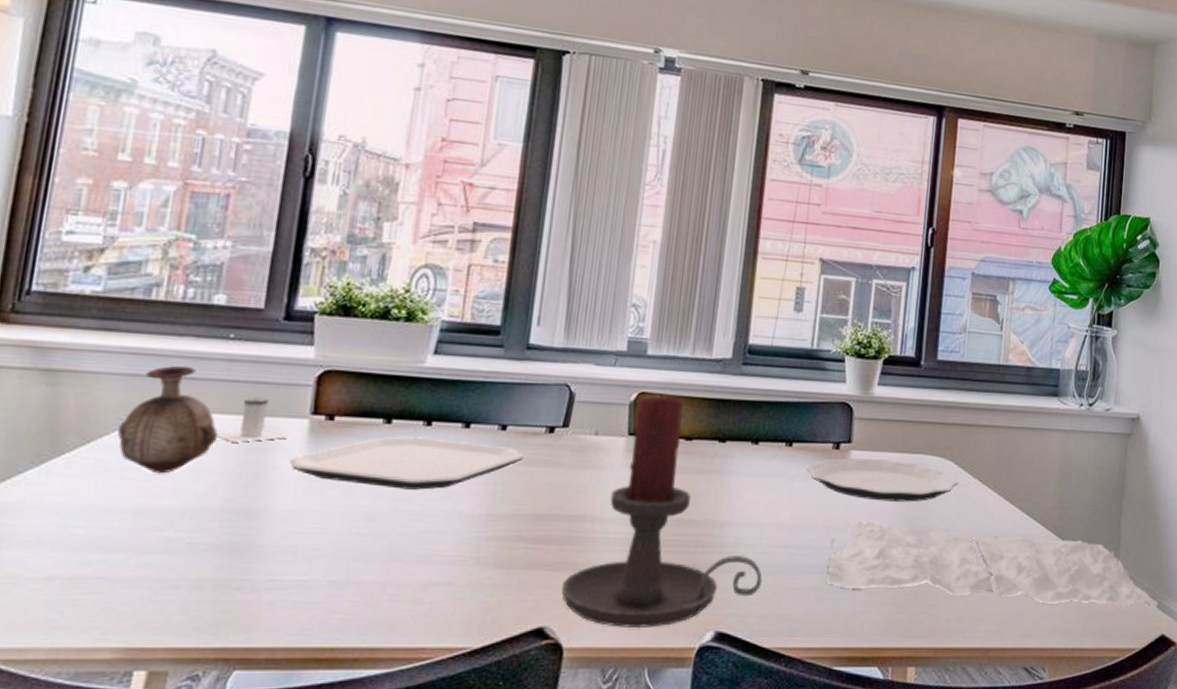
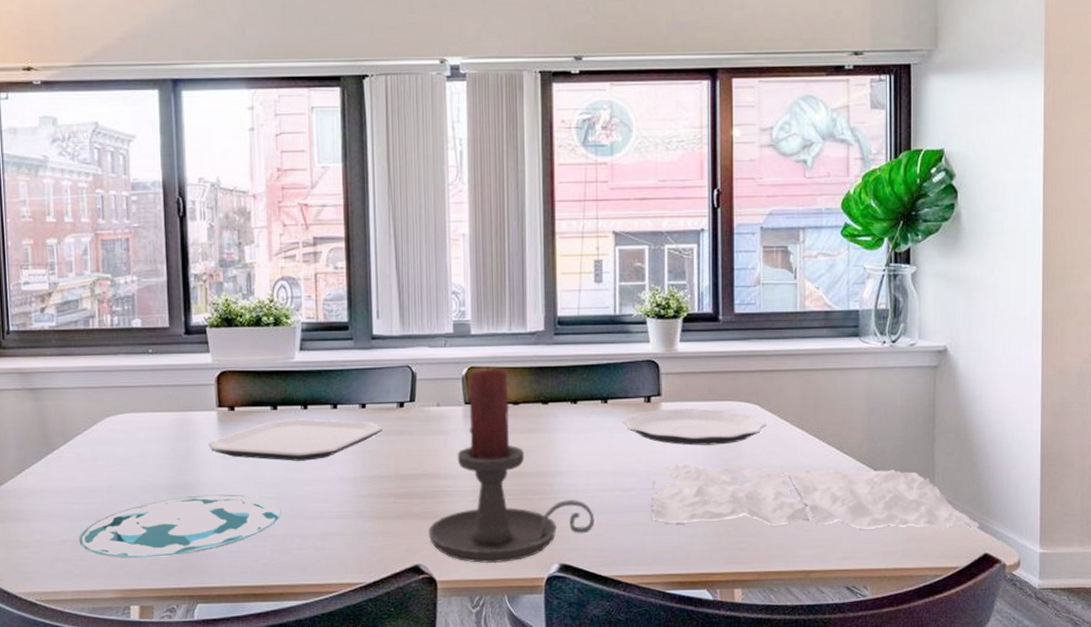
plate: none [73,525,373,605] -> present [79,494,280,558]
vase: present [117,365,219,474] -> none [87,377,155,461]
salt shaker: present [215,397,291,442] -> none [152,397,206,433]

